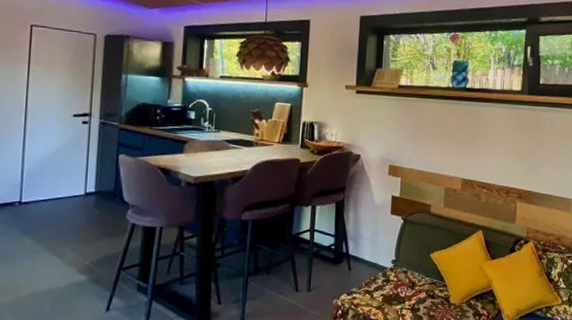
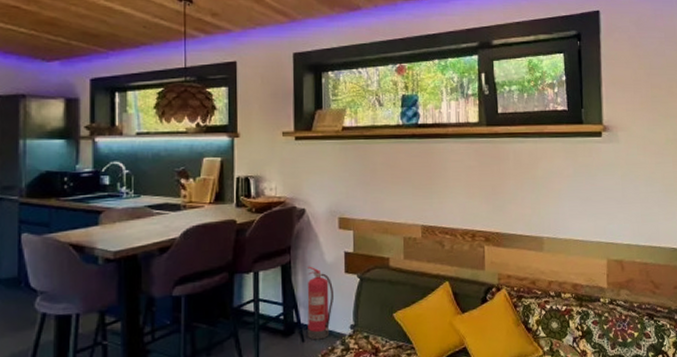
fire extinguisher: none [354,205,379,270] -> present [307,266,333,340]

